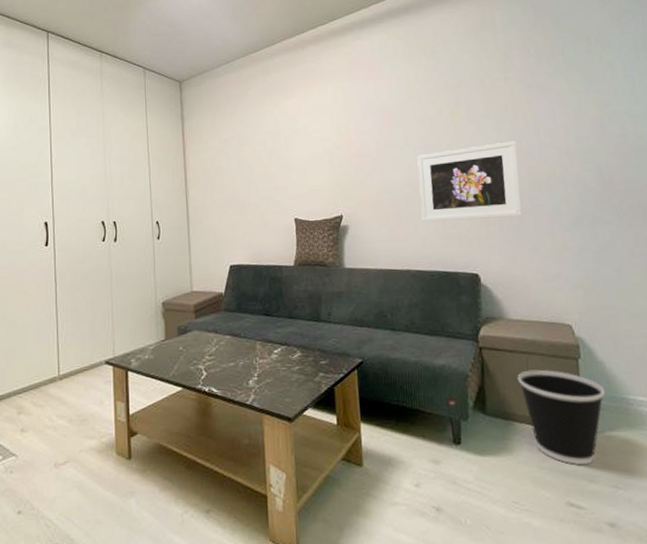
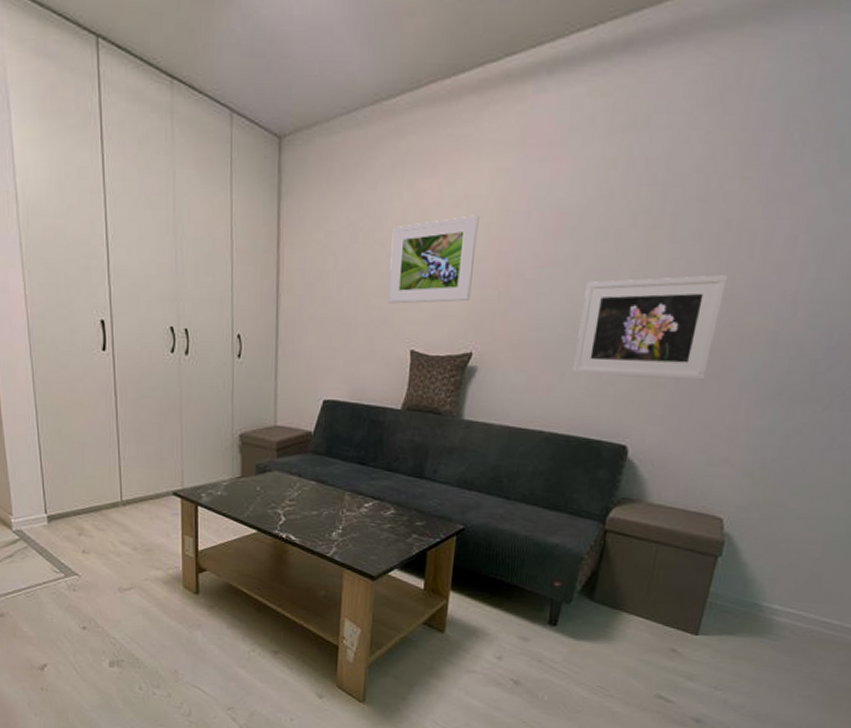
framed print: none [269,119,334,186] -> present [388,215,479,304]
wastebasket: present [517,369,606,466] -> none [639,561,738,664]

